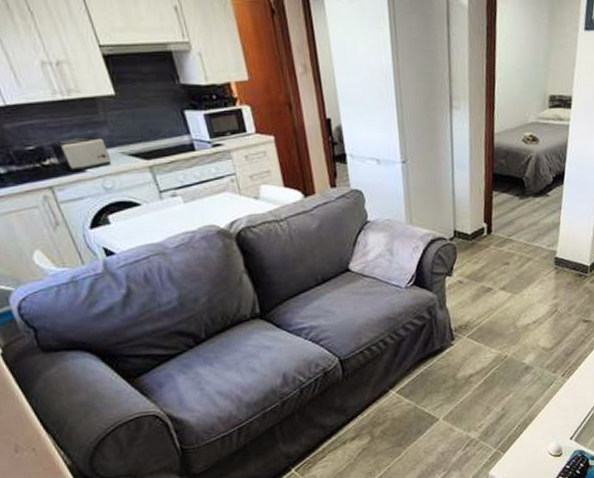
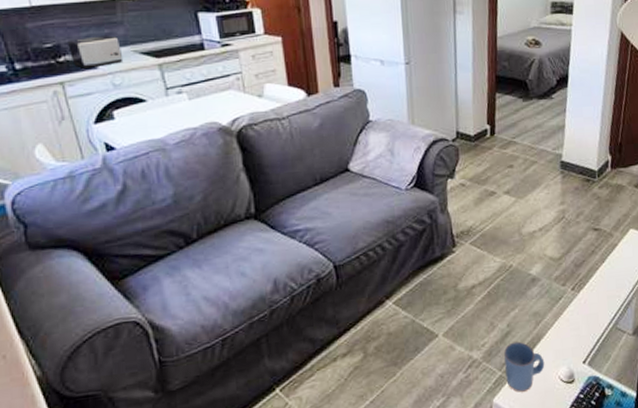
mug: none [499,422,536,465] -> present [504,341,545,392]

